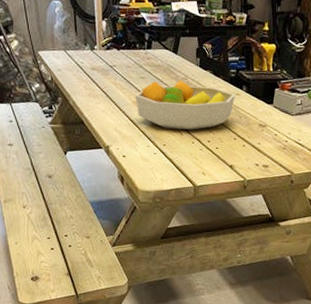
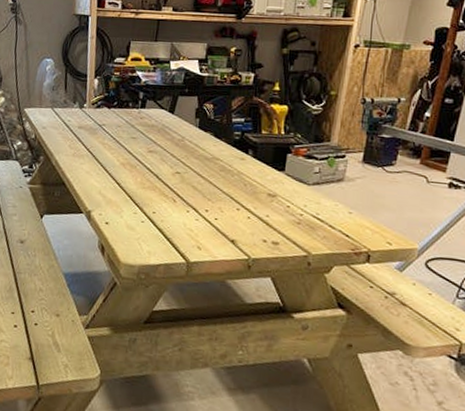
fruit bowl: present [135,80,235,130] -> none [124,141,240,197]

